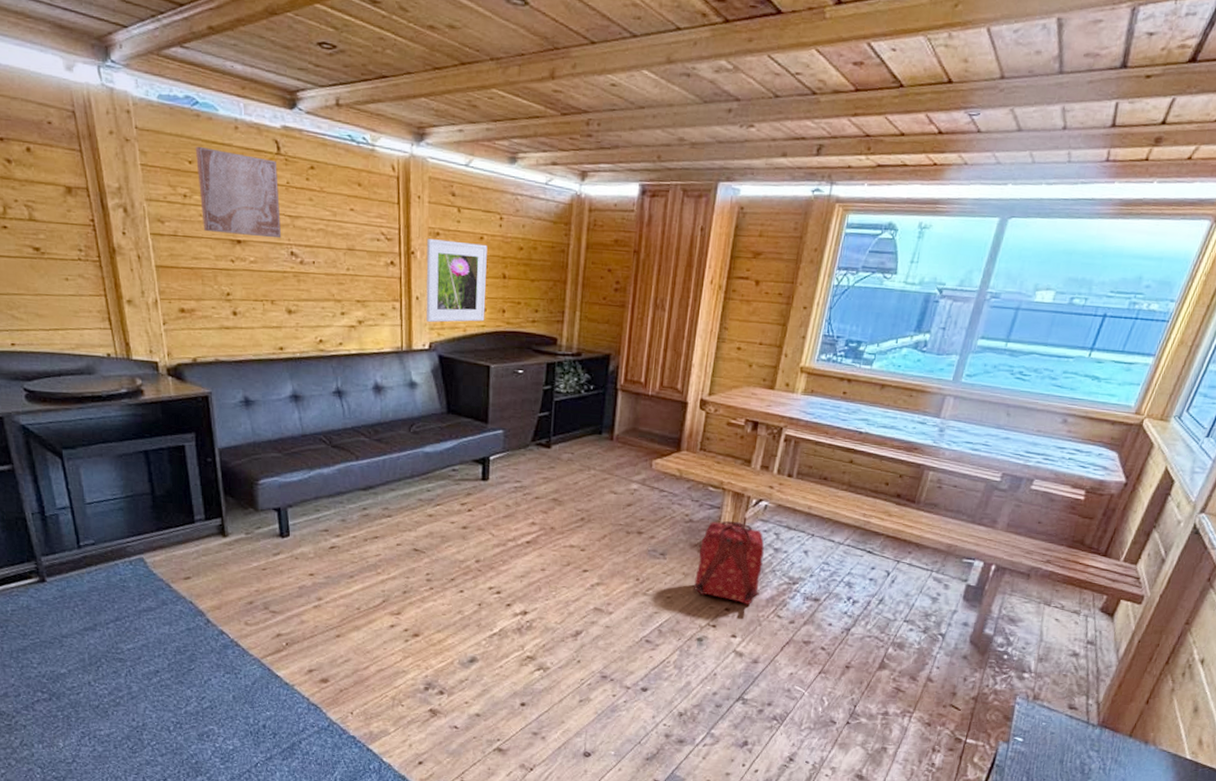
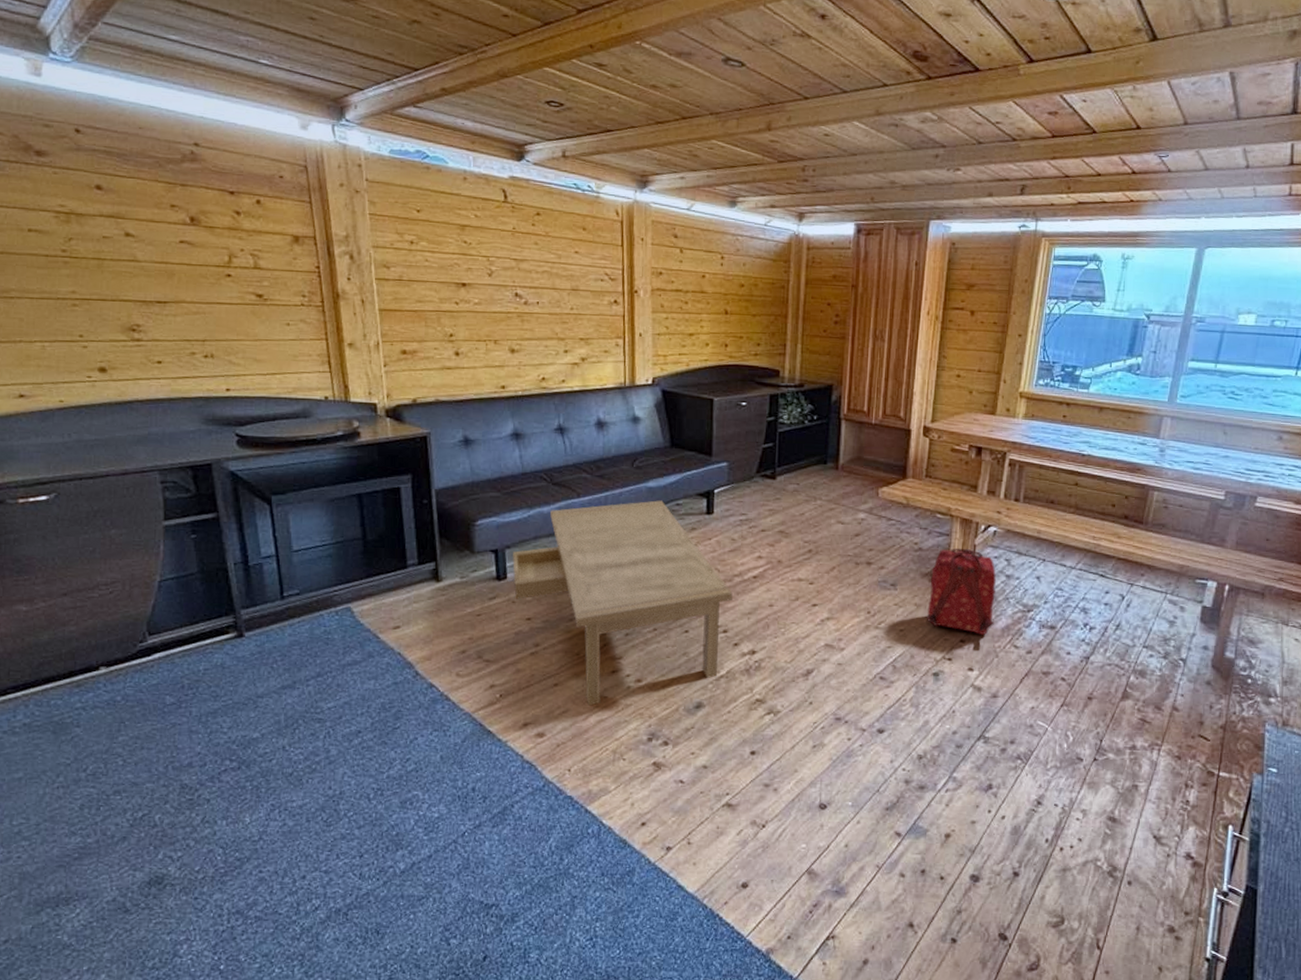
wall art: present [195,146,282,239] -> none [423,196,507,281]
coffee table: none [290,465,506,656] -> present [507,500,733,706]
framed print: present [426,239,488,323] -> none [649,278,709,358]

